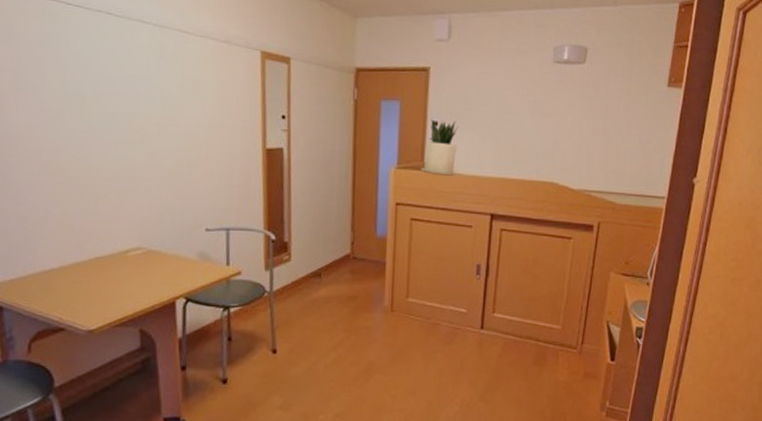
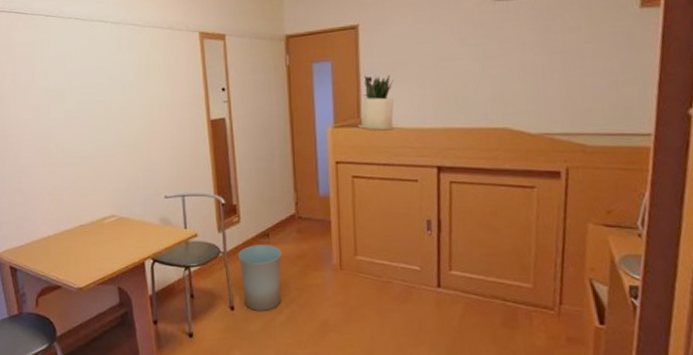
waste bin: none [285,285,333,354] -> present [238,245,282,311]

